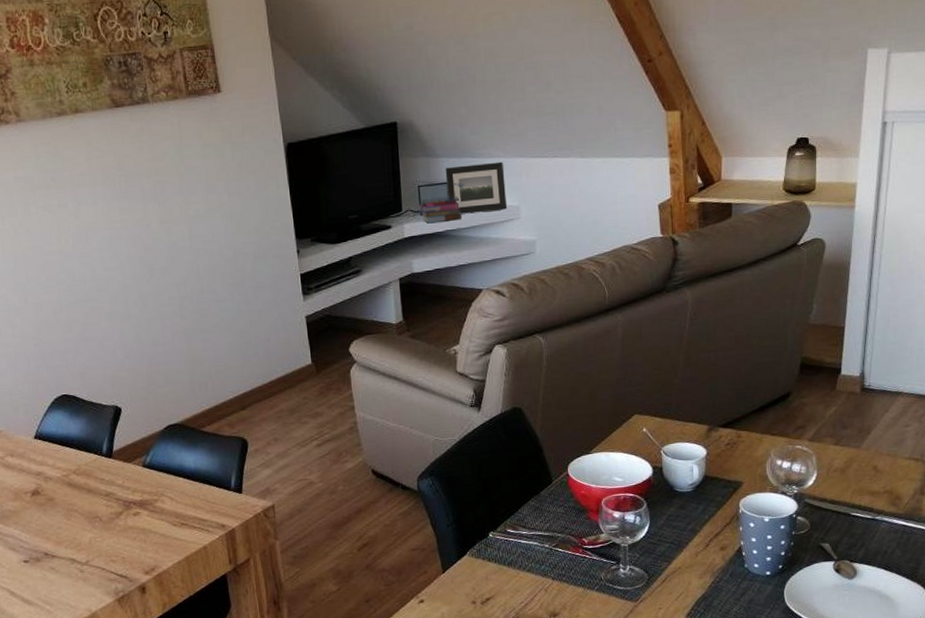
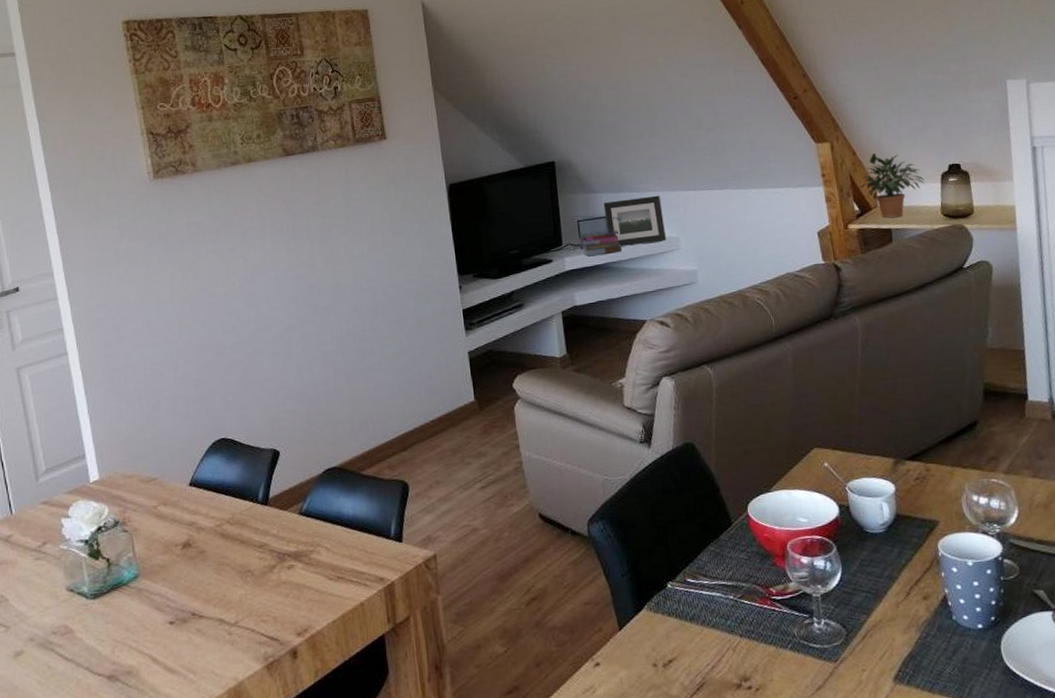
potted plant: none [705,124,771,193] -> present [859,153,925,219]

